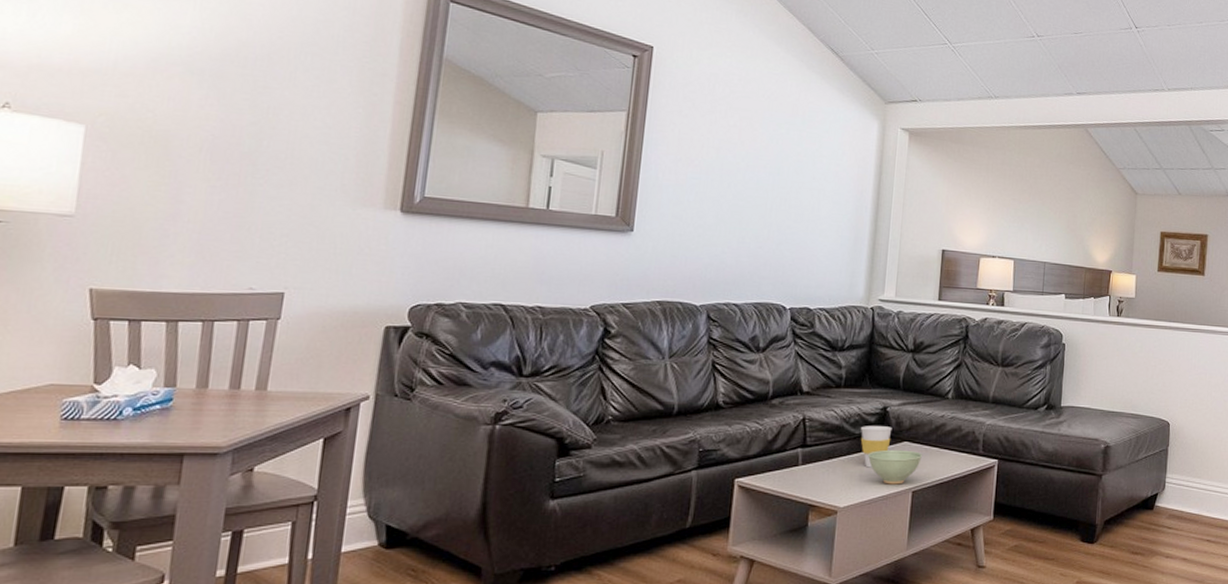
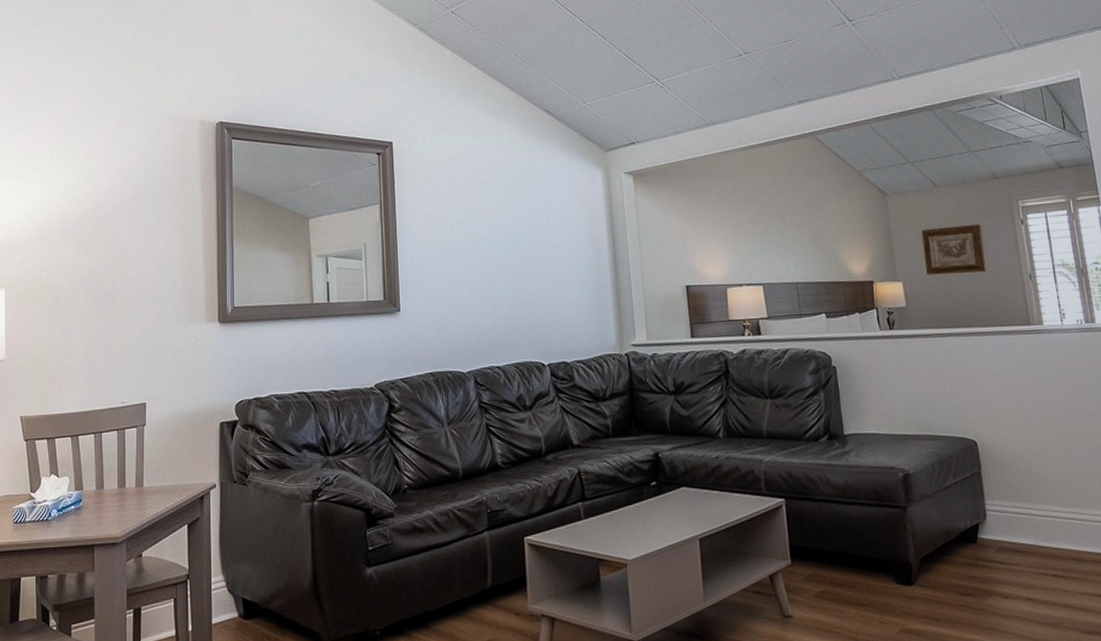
cup: present [860,426,892,468] -> none [636,473,668,517]
bowl: present [867,449,922,485] -> none [647,495,703,533]

